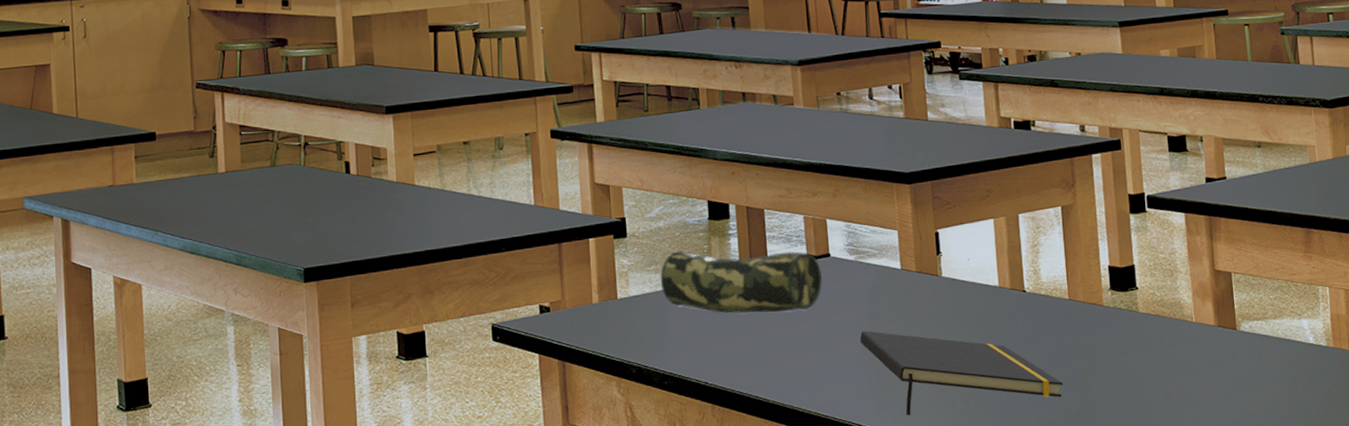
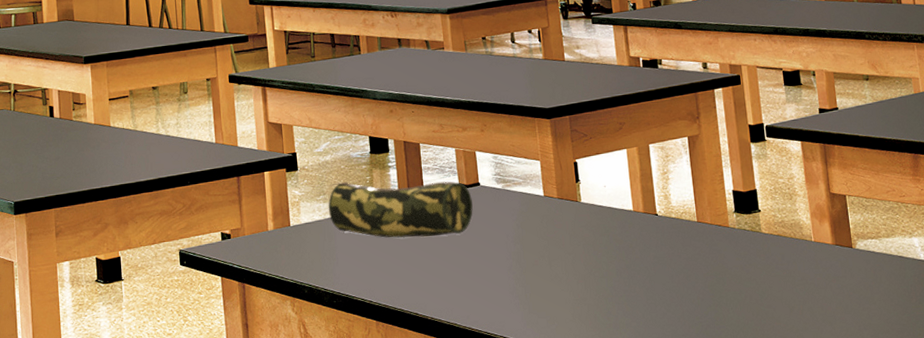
notepad: present [860,331,1063,415] -> none [508,252,694,330]

